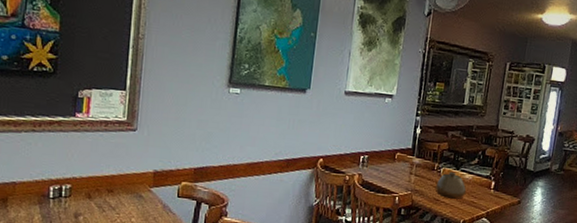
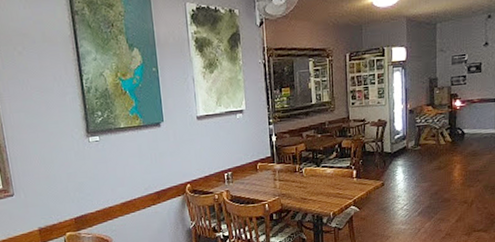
sugar bowl: present [435,171,467,199] -> none [300,169,331,195]

